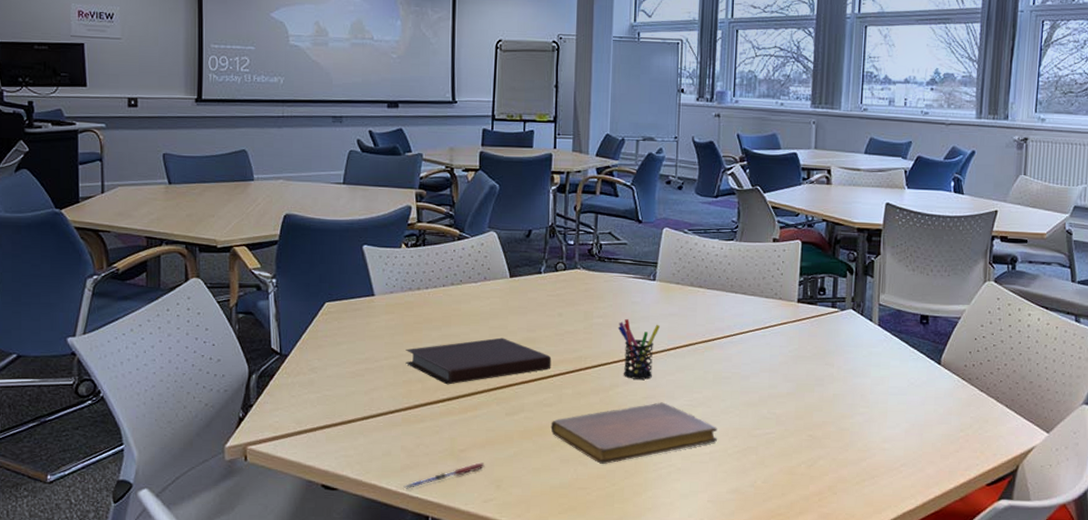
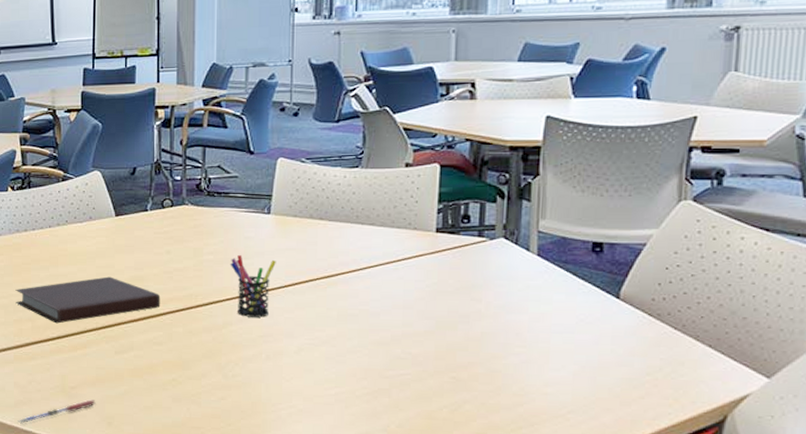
notebook: present [550,402,718,464] -> none [161,341,344,404]

